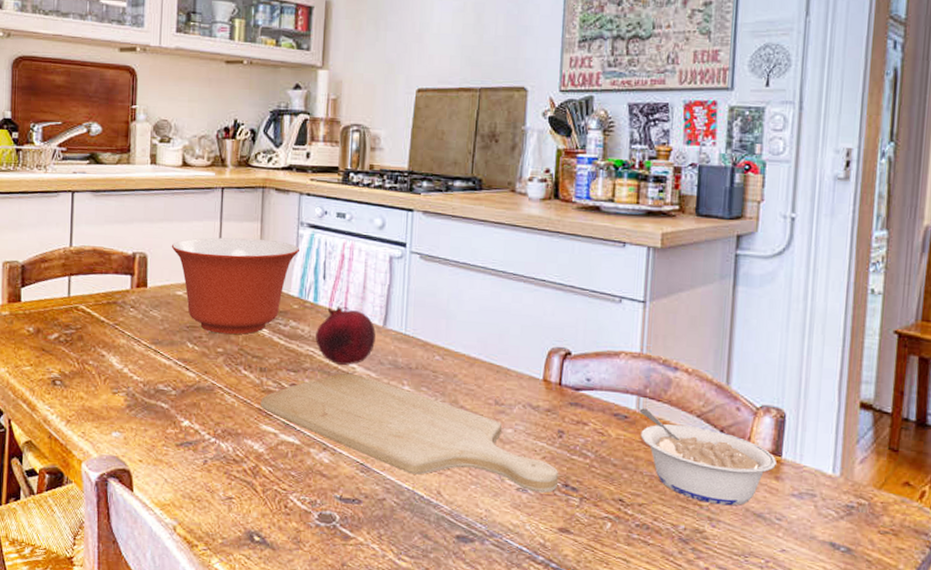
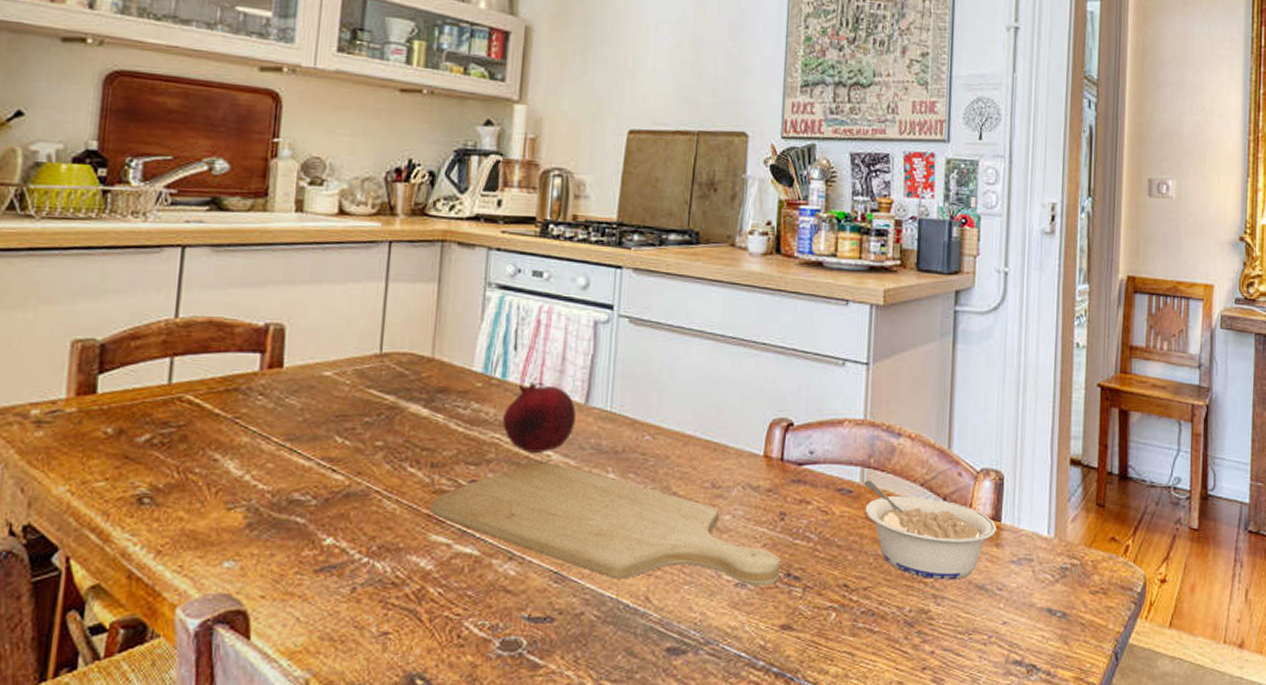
mixing bowl: present [171,237,299,335] -> none [318,302,486,423]

